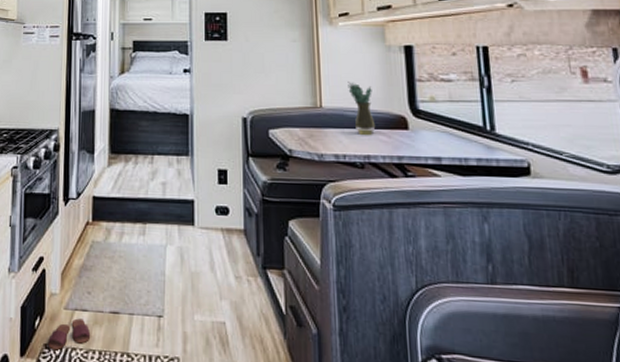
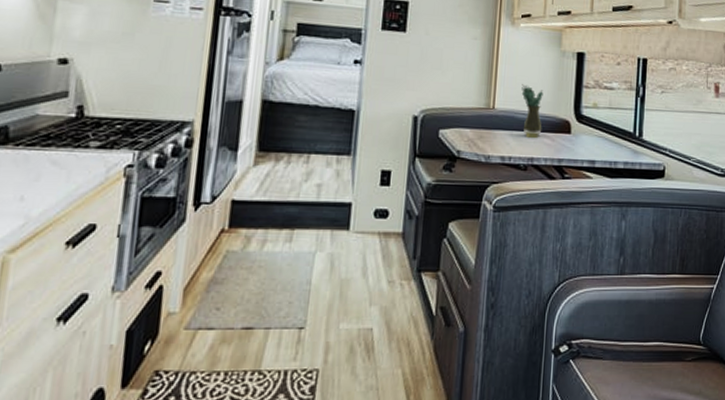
slippers: present [48,318,91,351] -> none [160,338,216,377]

